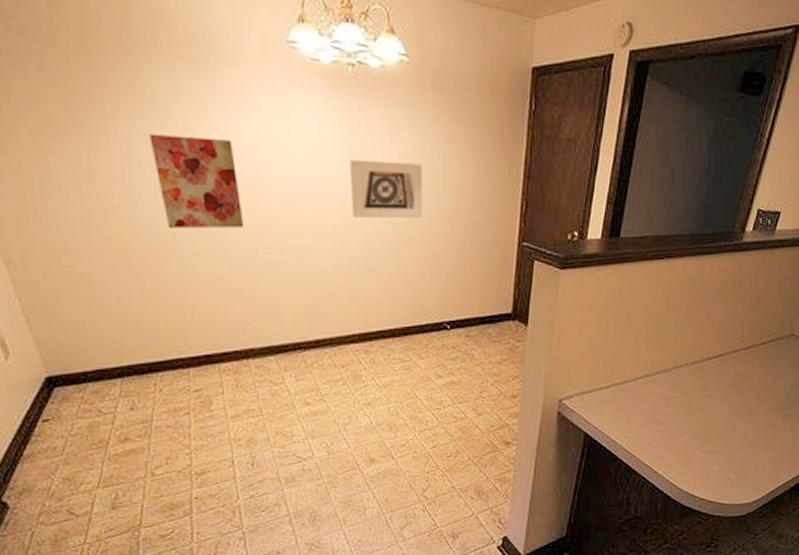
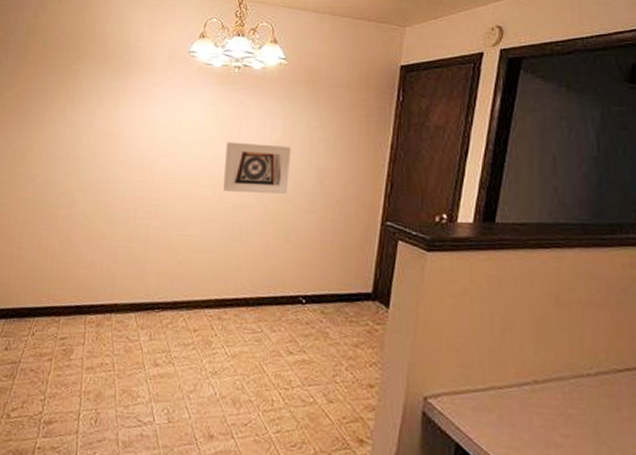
wall art: present [149,133,245,228] -> none [70,120,133,196]

